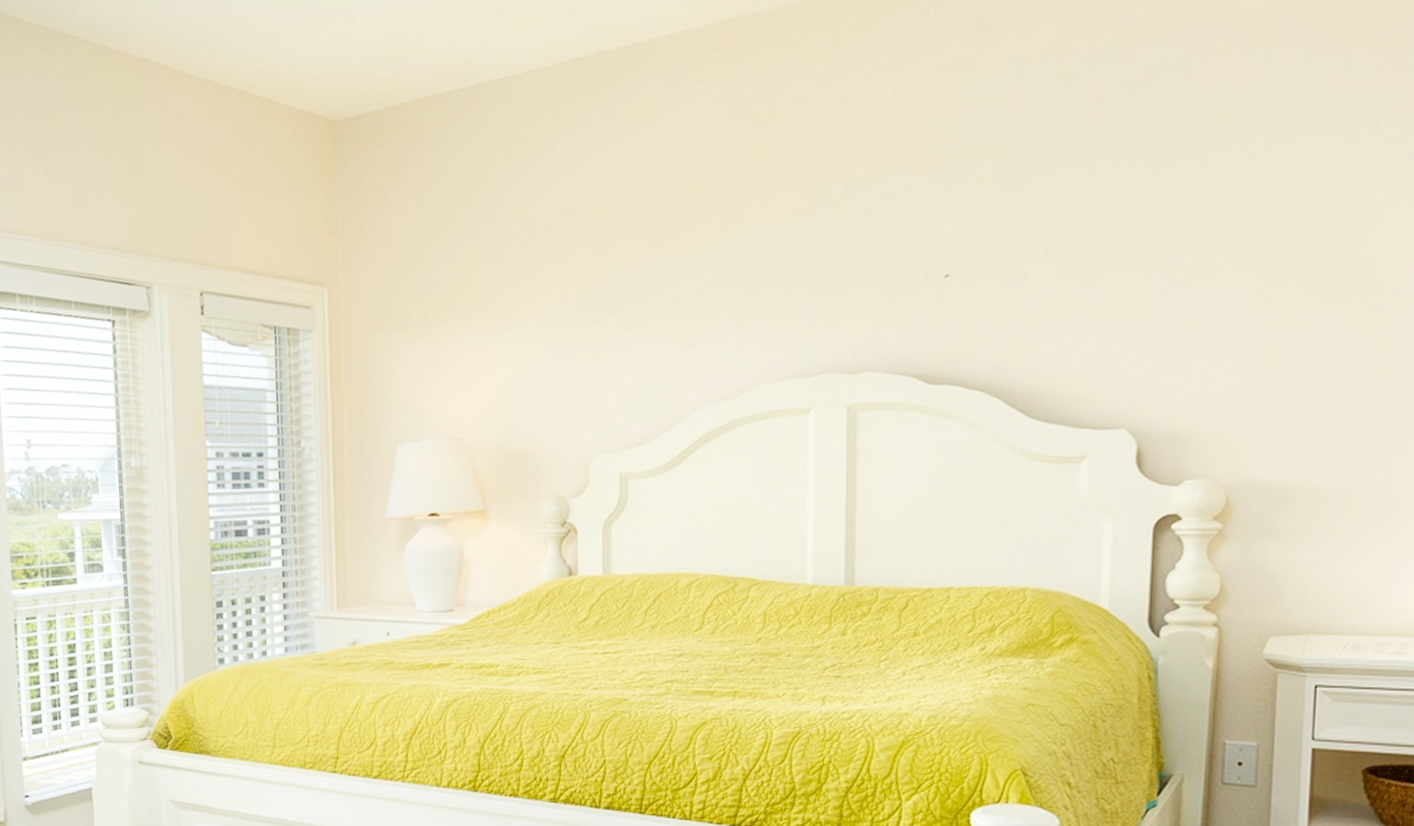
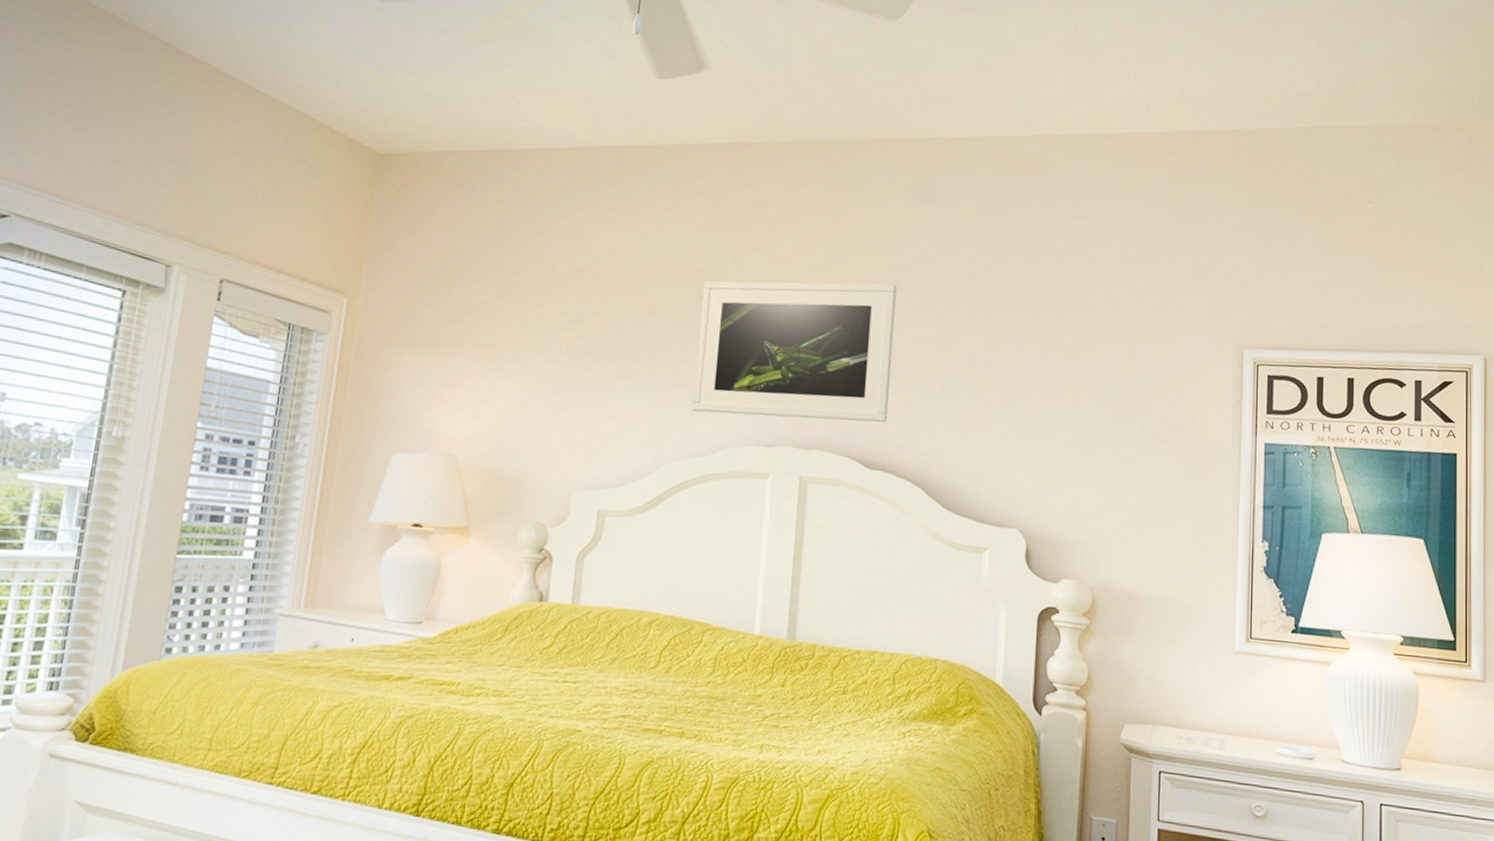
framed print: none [713,154,956,350] -> present [691,280,897,423]

